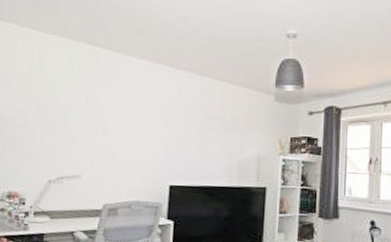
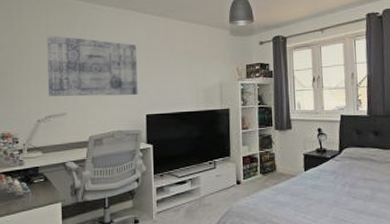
wall art: none [62,86,166,163] -> present [46,35,138,97]

